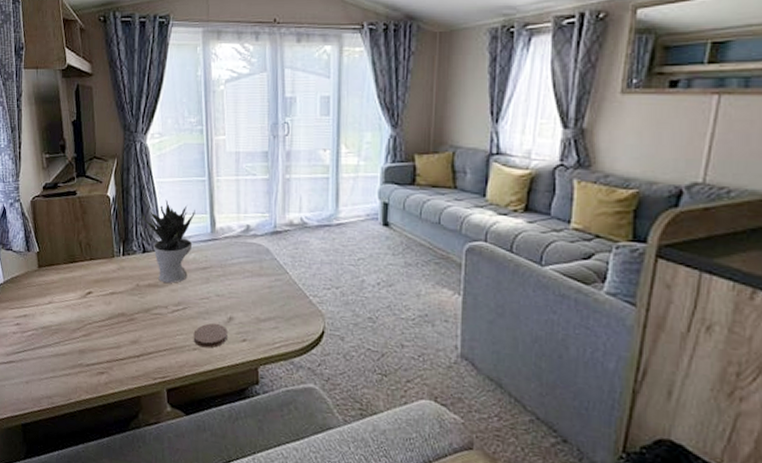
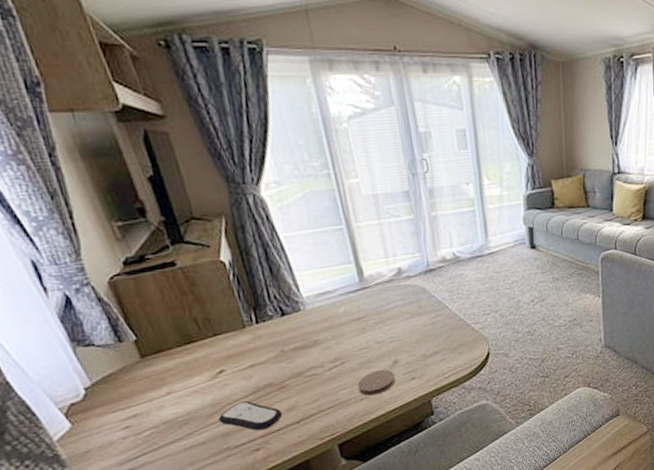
remote control: none [79,324,128,356] -> present [218,401,283,431]
potted plant: present [142,199,195,283] -> none [272,254,341,342]

